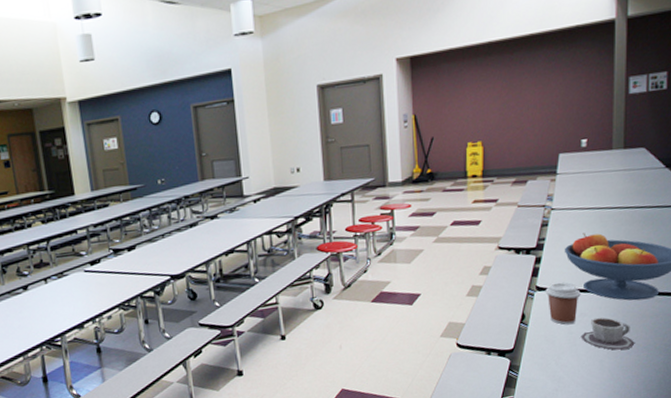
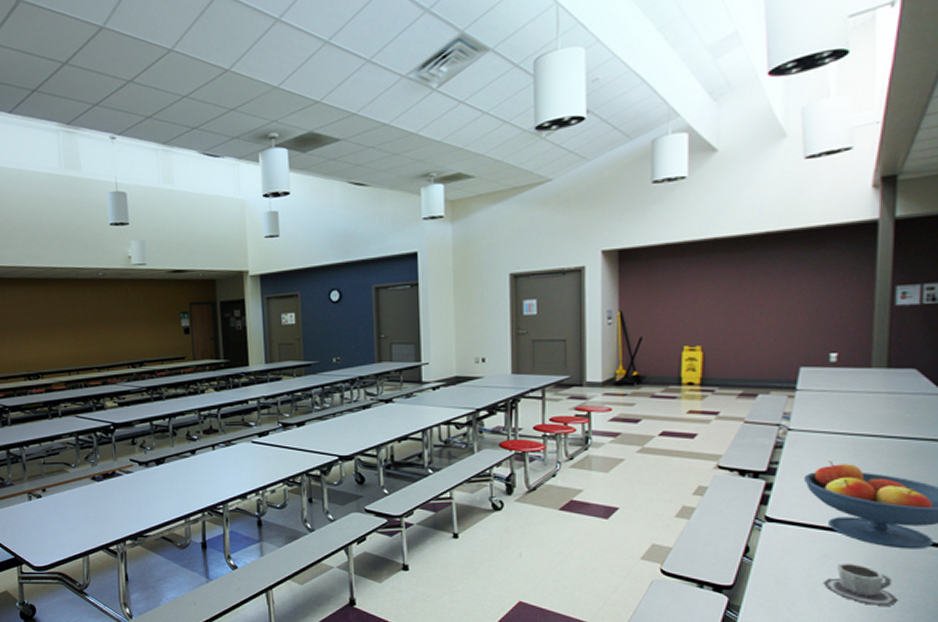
coffee cup: present [545,282,581,325] -> none [777,515,825,567]

